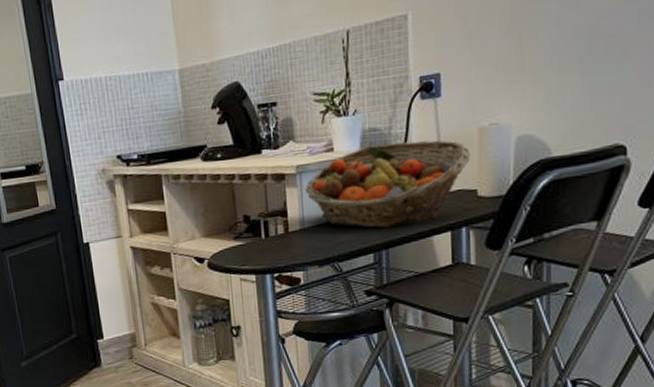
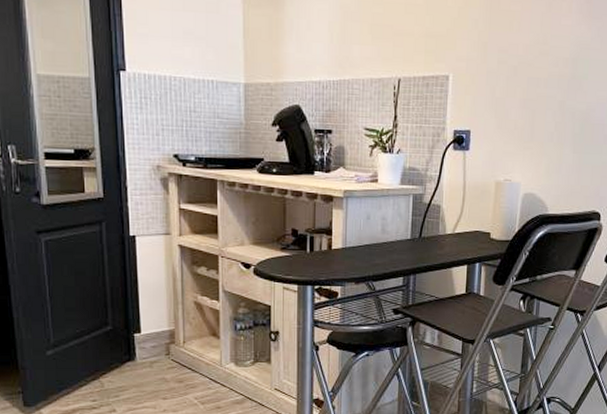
fruit basket: present [305,140,470,228] -> none [350,183,488,256]

